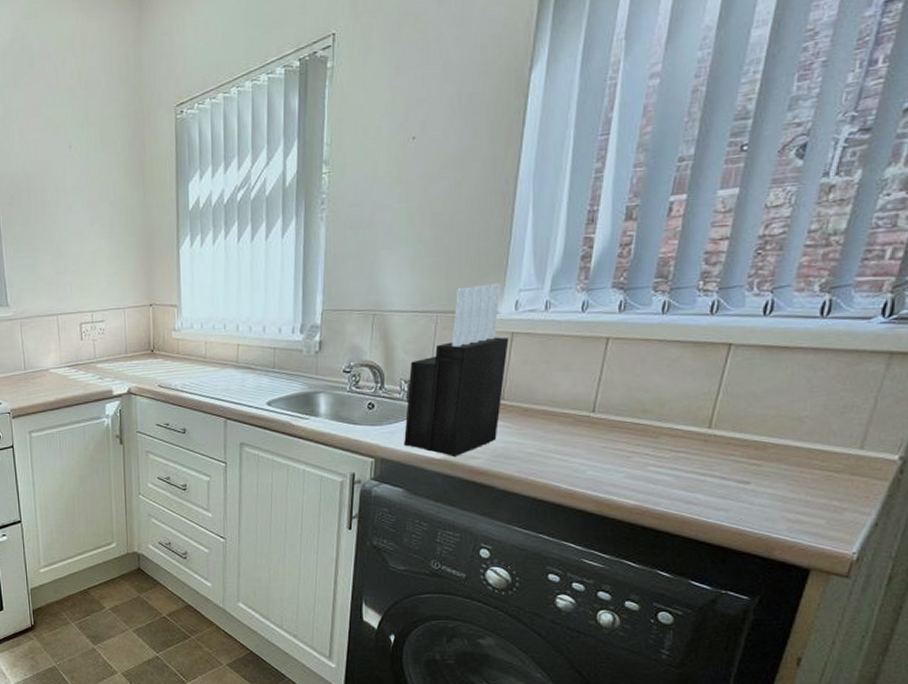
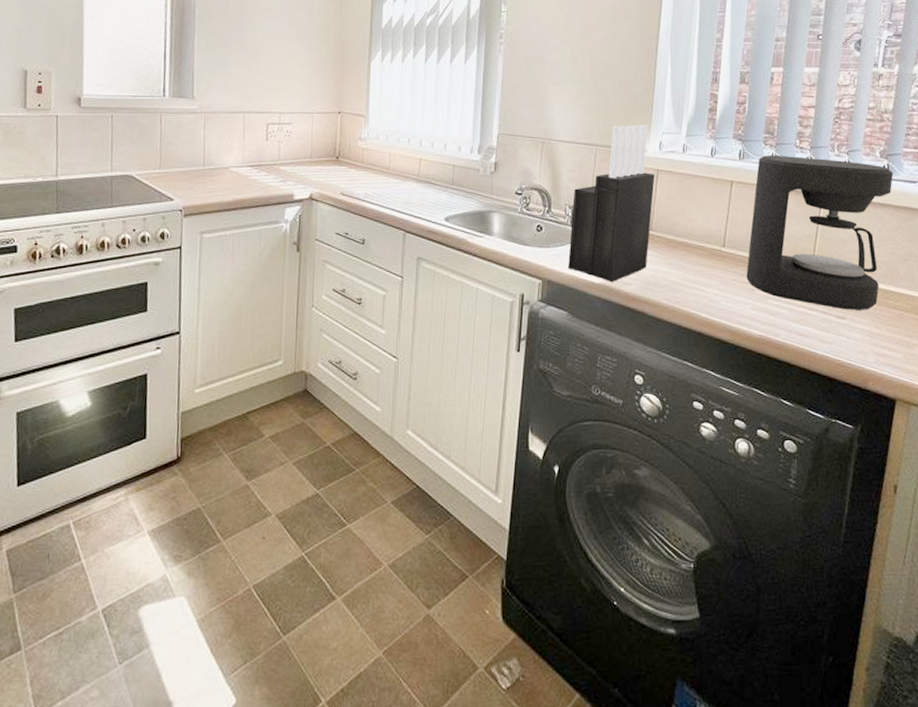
coffee maker: none [621,300,838,474] -> present [746,155,894,310]

